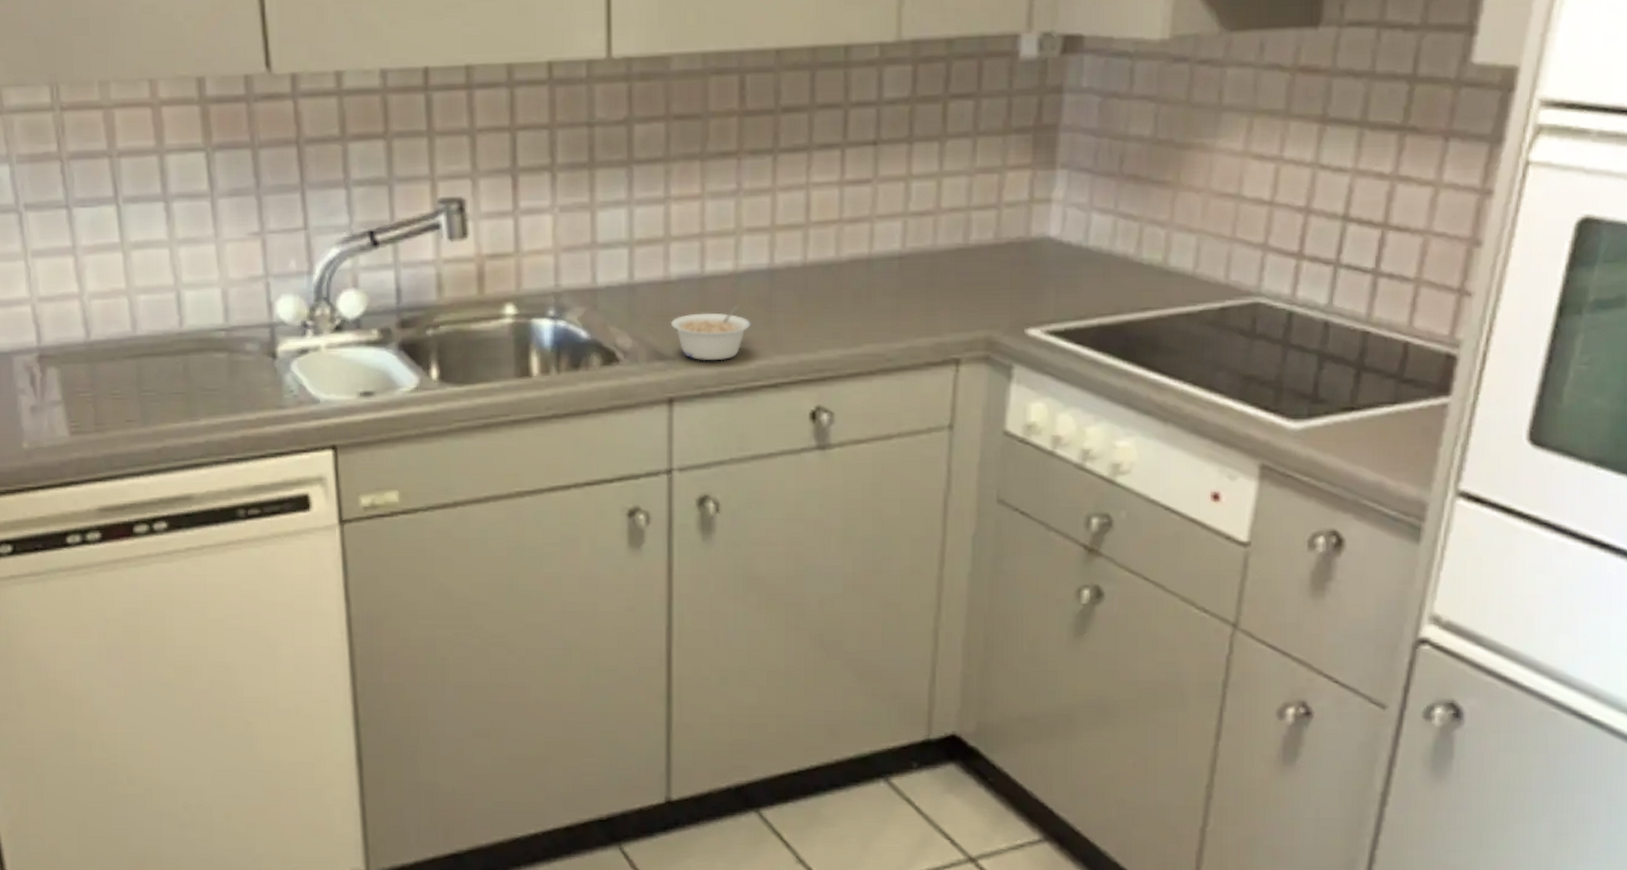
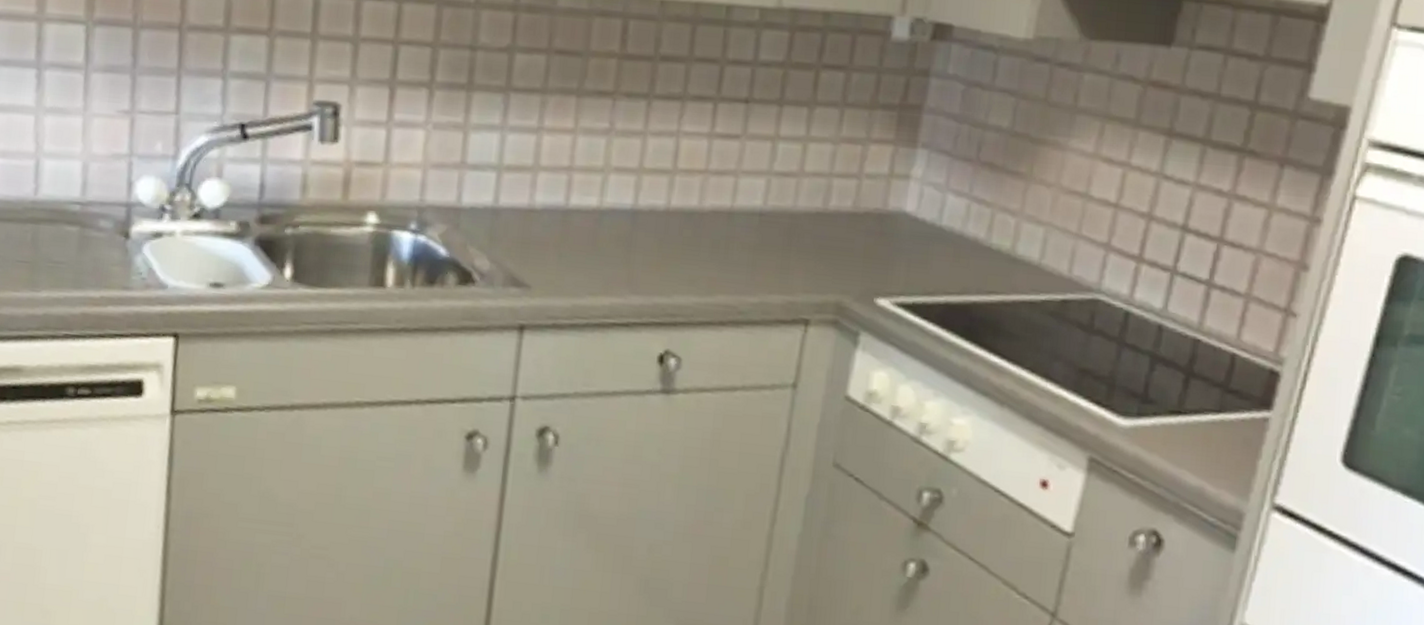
legume: present [670,305,752,361] -> none [530,241,610,294]

